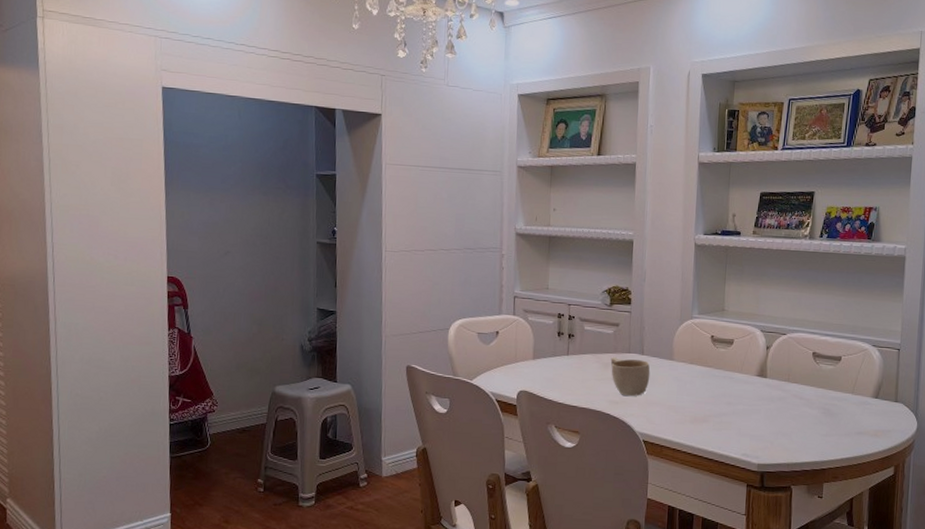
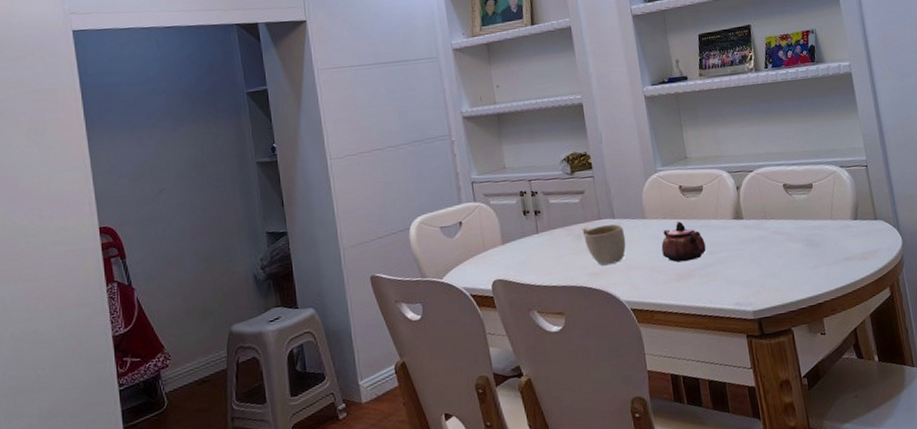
teapot: none [682,369,726,407] -> present [661,221,706,263]

